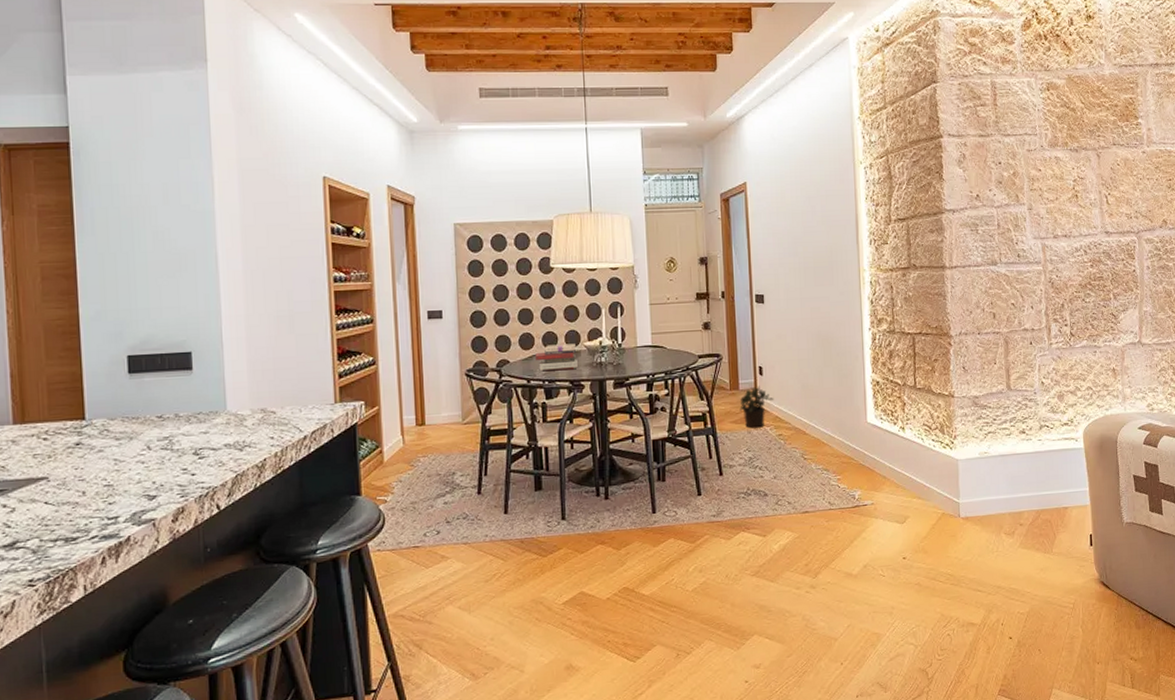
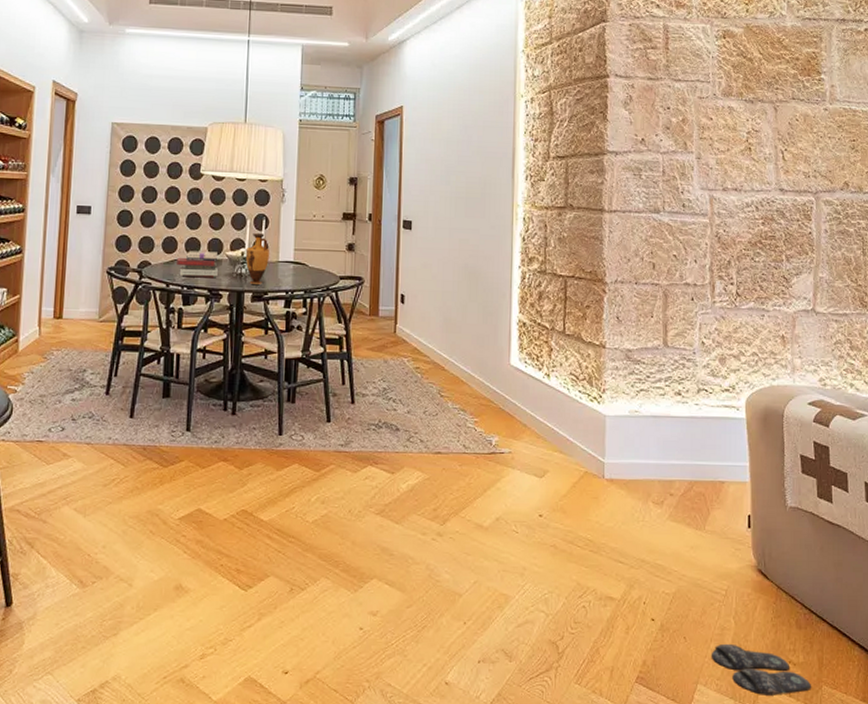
vase: none [604,321,628,372] -> present [246,233,270,284]
potted plant: present [739,386,774,430] -> none [377,314,414,359]
slippers: none [1064,649,1150,691] -> present [712,643,811,695]

